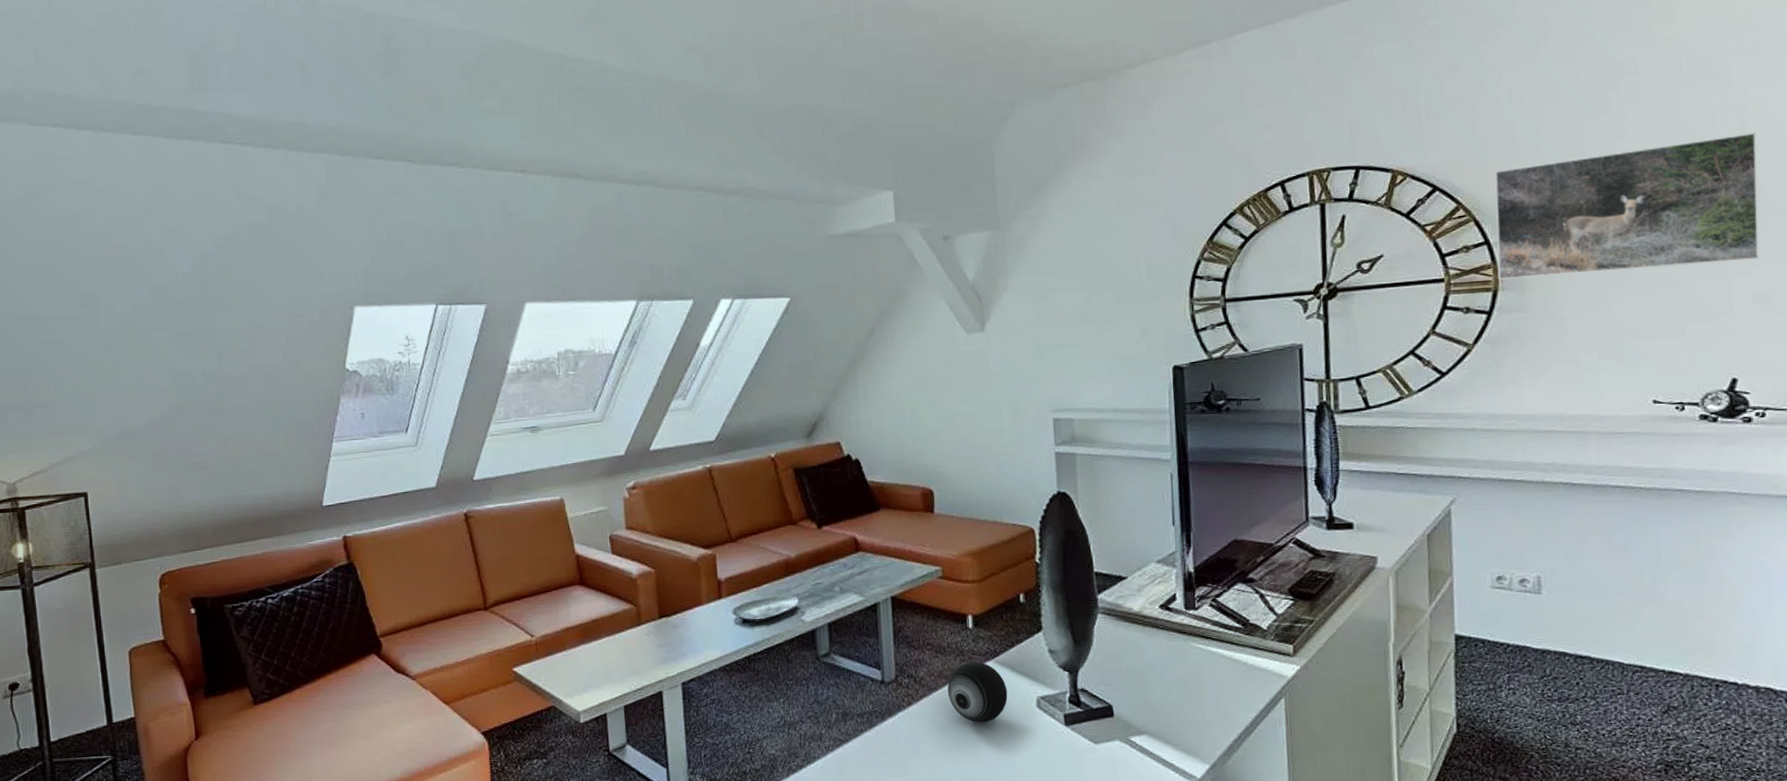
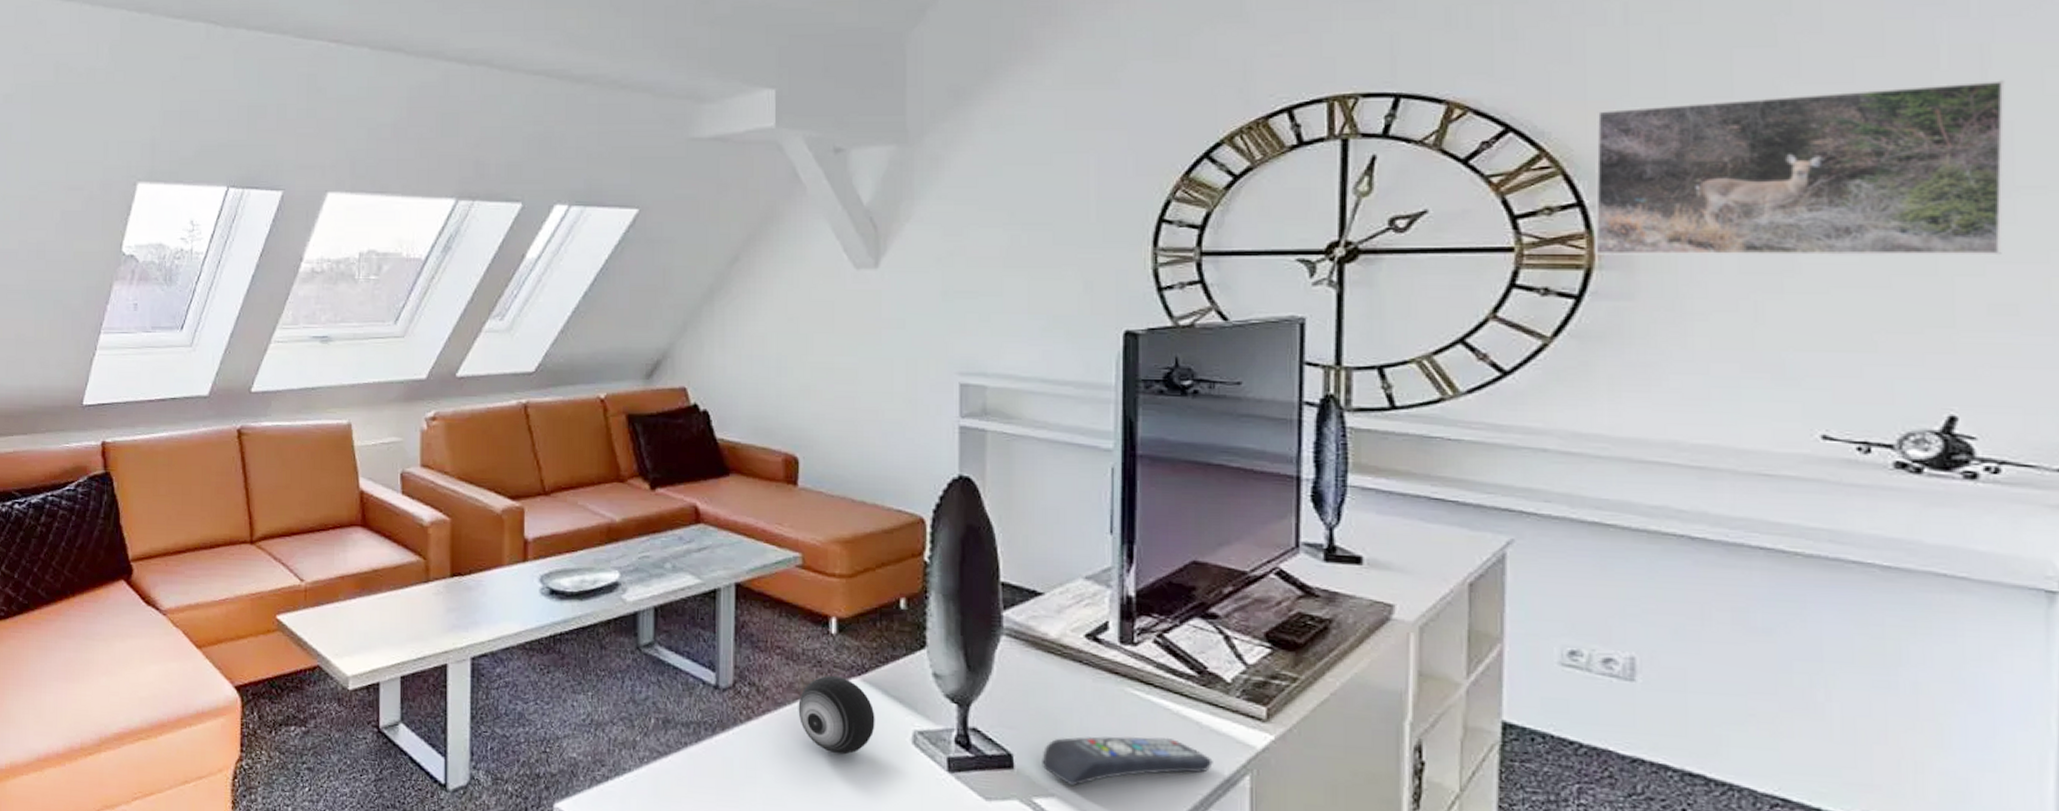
remote control: none [1134,677,1258,724] -> present [1042,736,1213,786]

